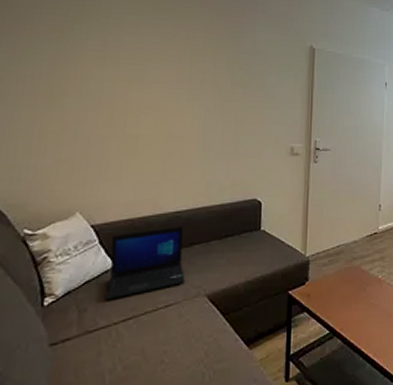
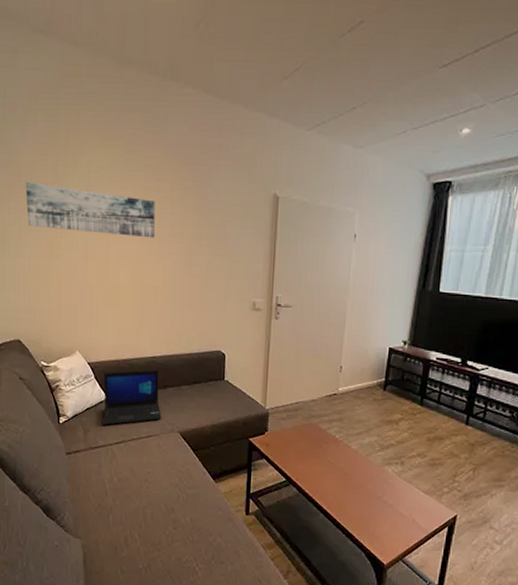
wall art: none [22,24,186,86] -> present [25,181,156,238]

